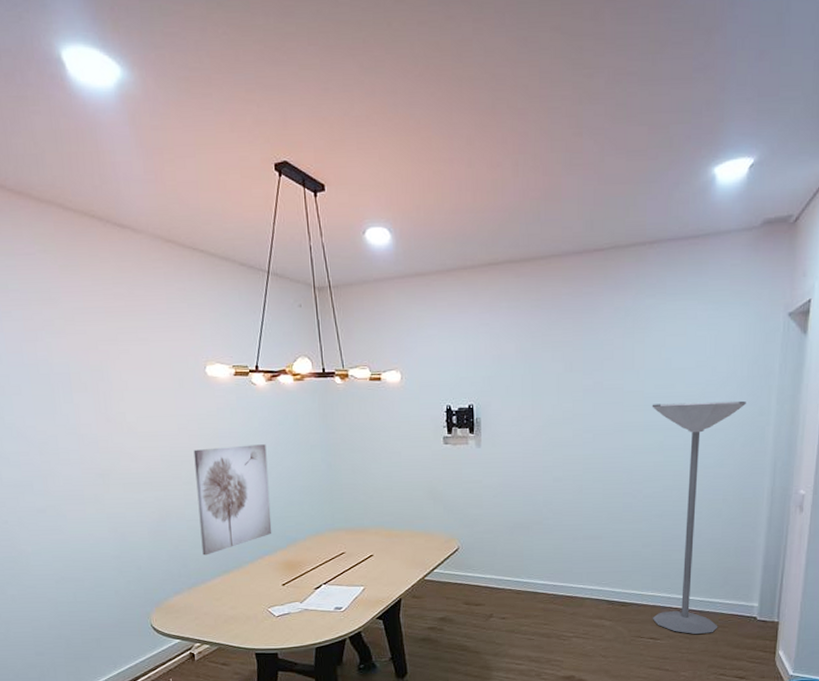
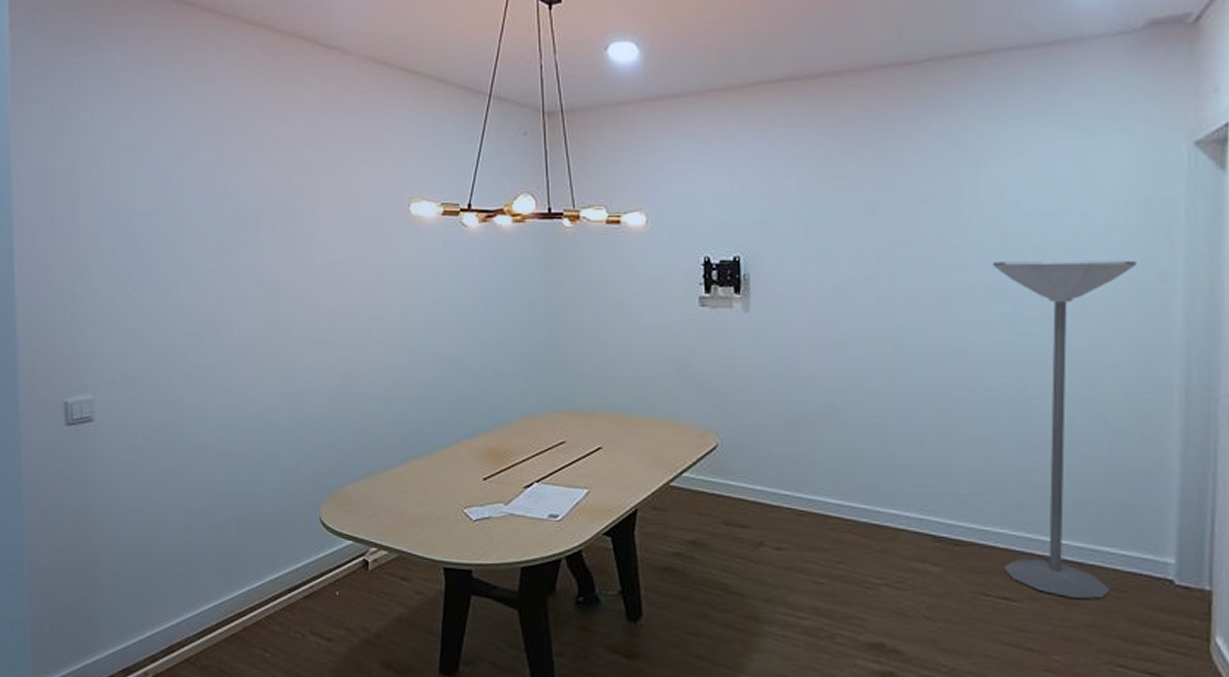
wall art: present [193,444,272,556] -> none [388,299,475,435]

